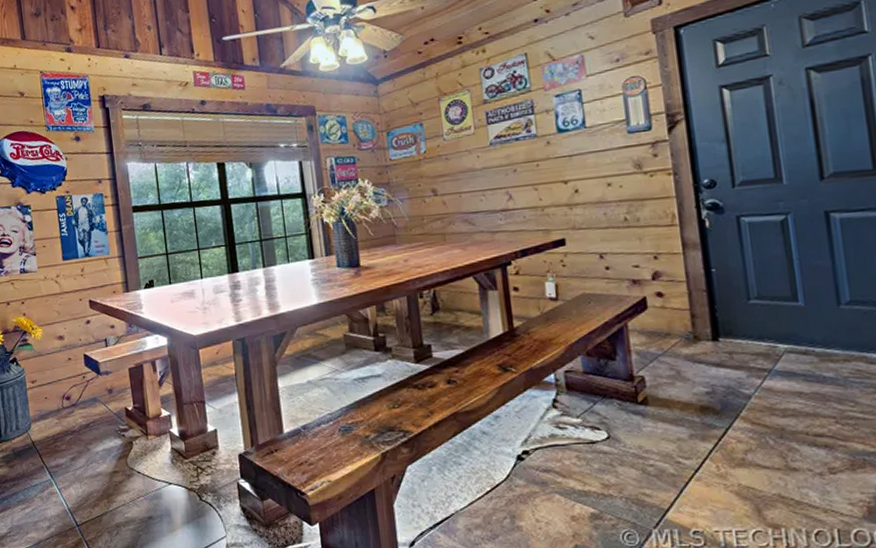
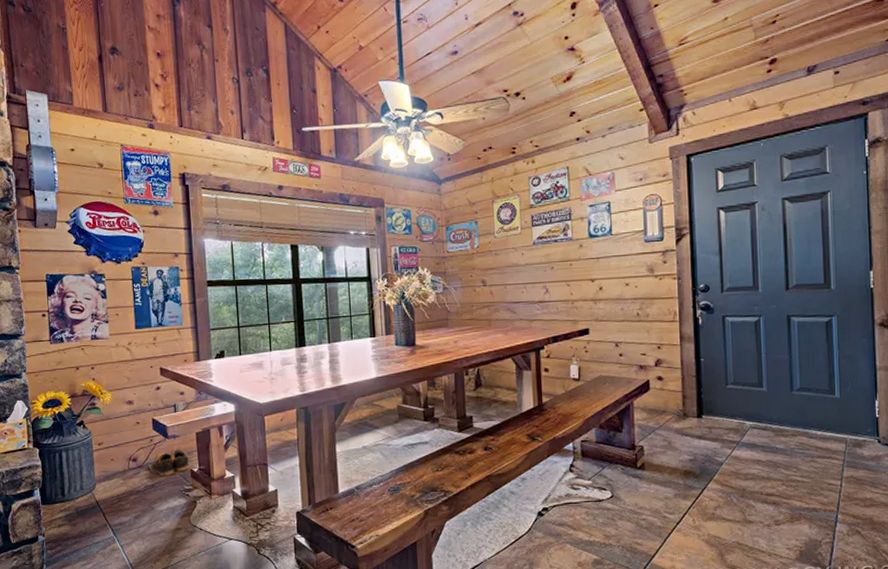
shoes: none [81,386,131,416] -> present [148,449,196,477]

